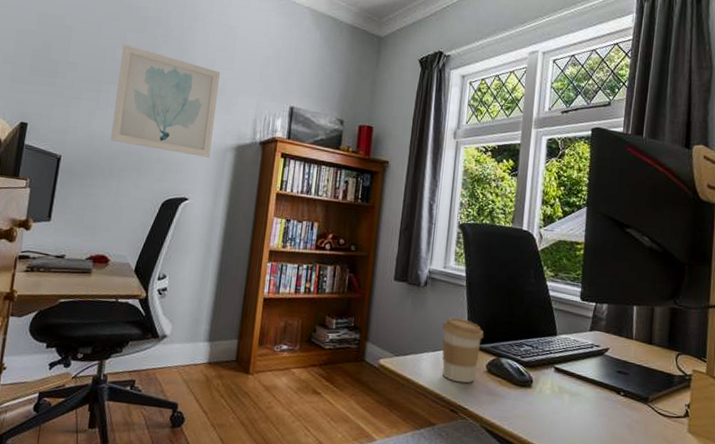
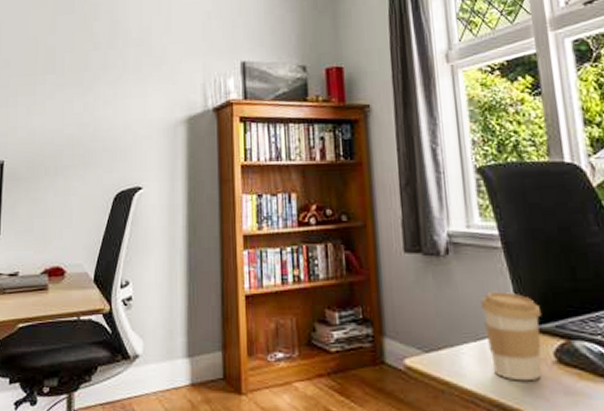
wall art: present [111,44,220,157] -> none [52,29,159,137]

